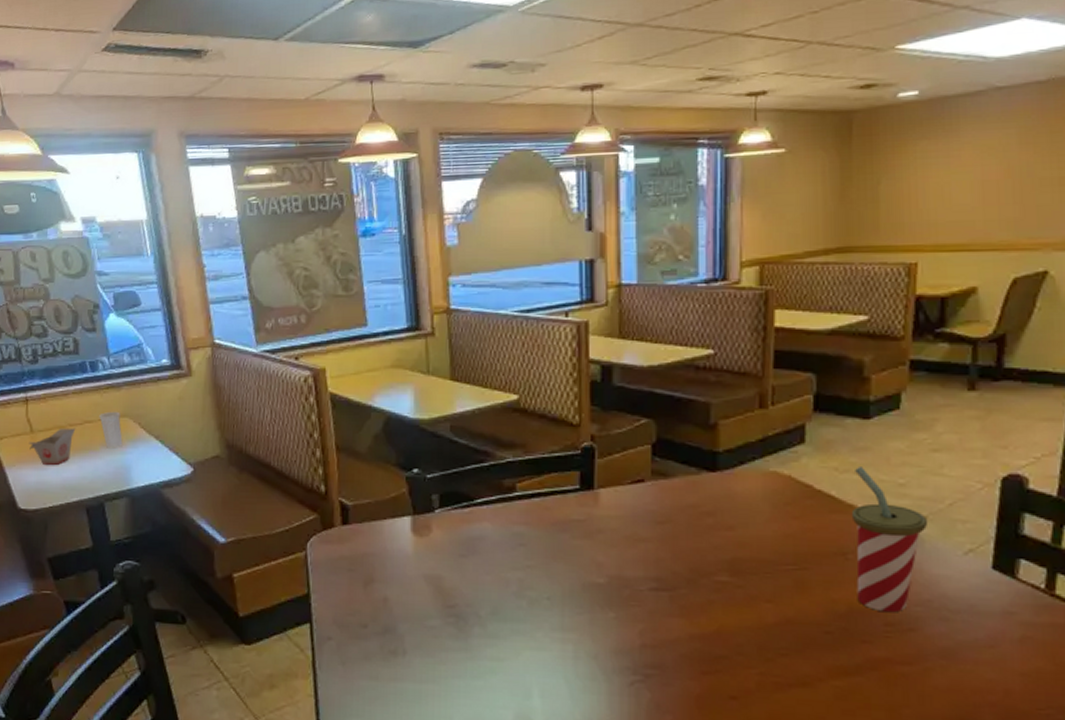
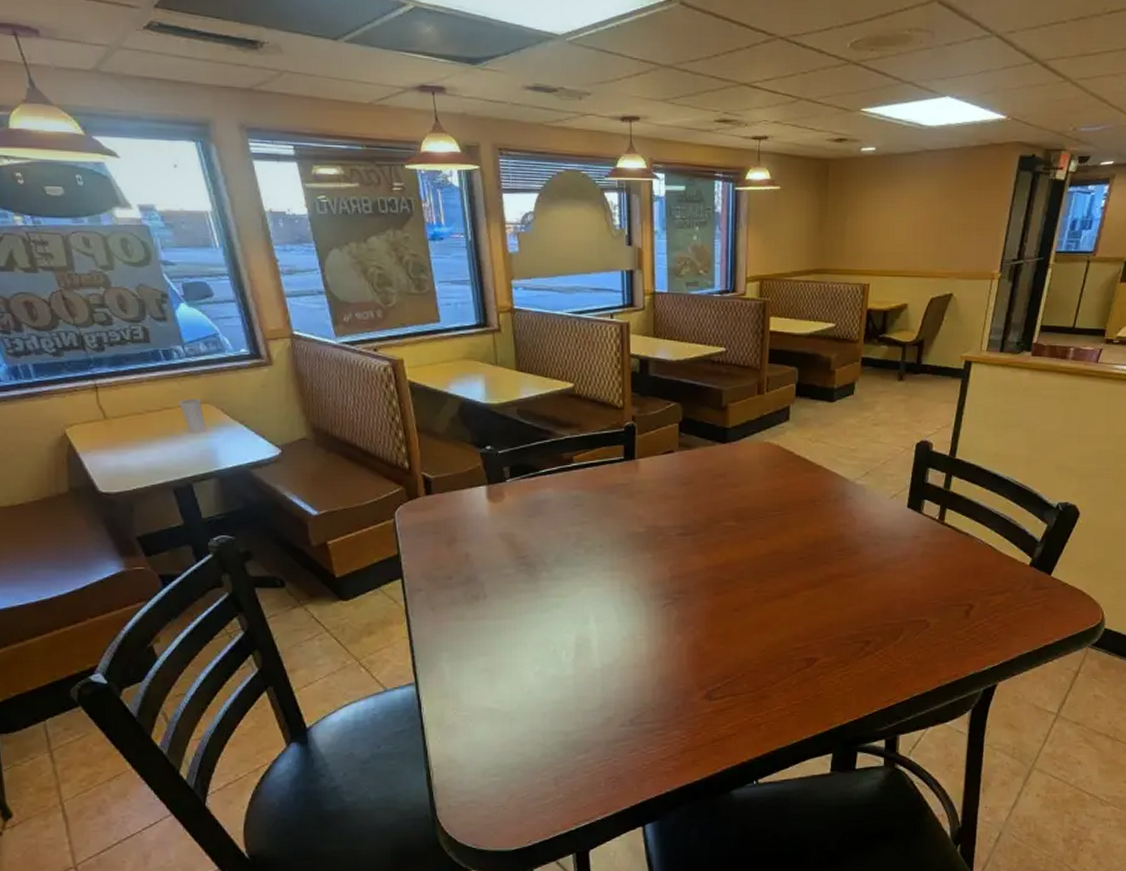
takeout container: present [29,428,76,465] -> none [103,414,155,450]
beverage cup: present [851,467,929,613] -> none [819,437,869,542]

